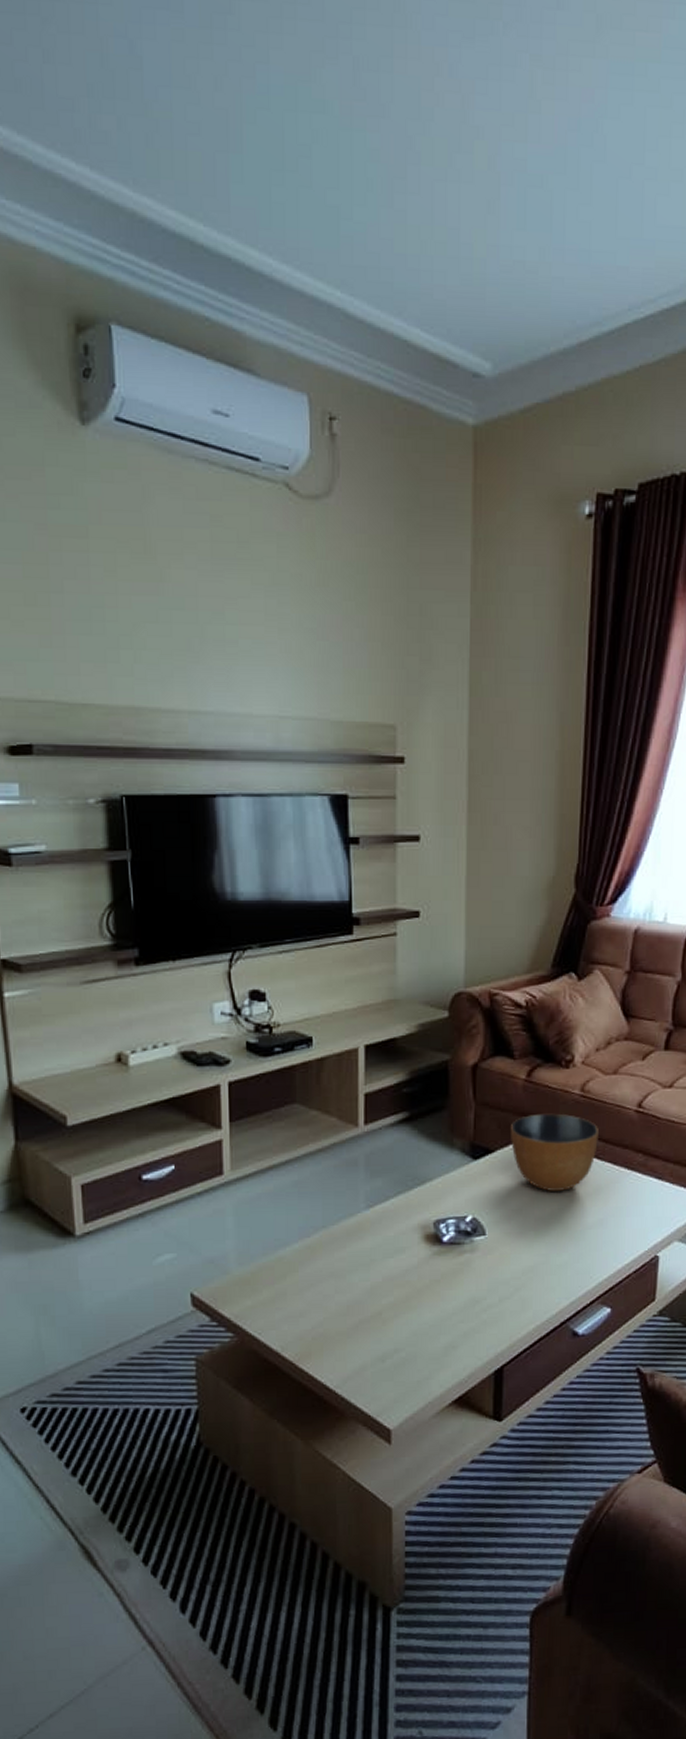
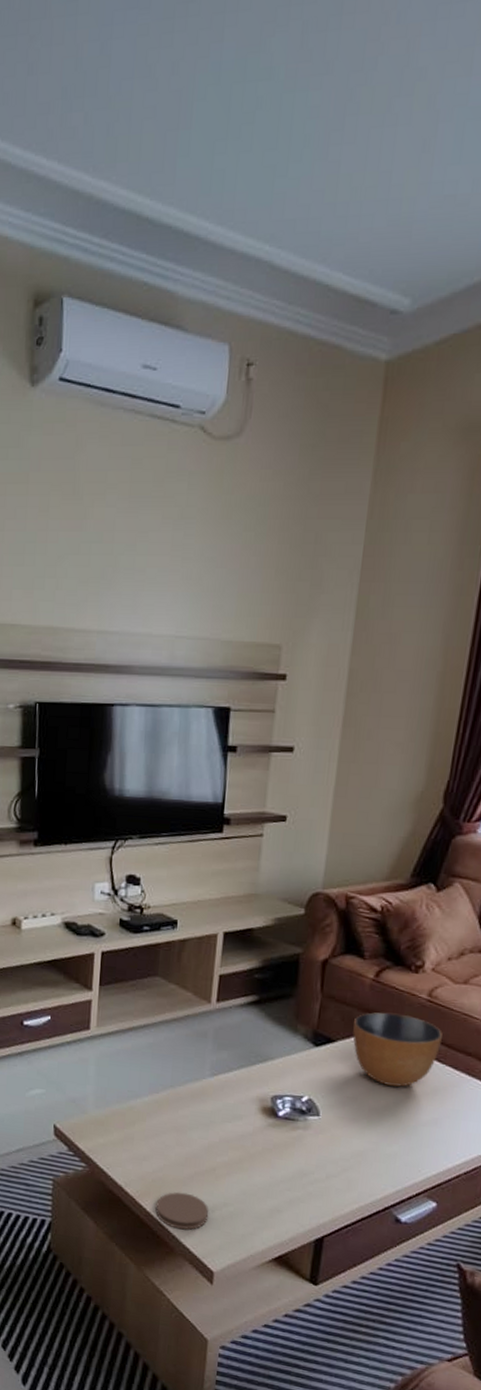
coaster: none [319,1346,379,1389] -> present [155,1192,209,1230]

